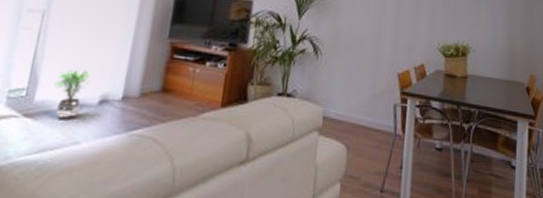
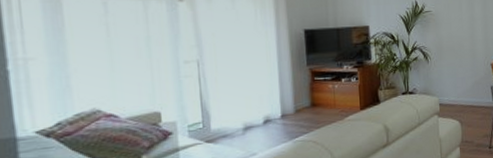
potted plant: present [53,69,89,120] -> none [222,100,250,140]

